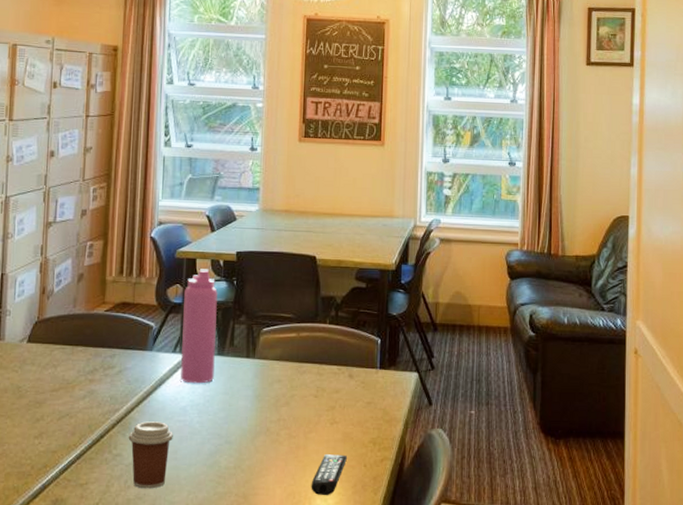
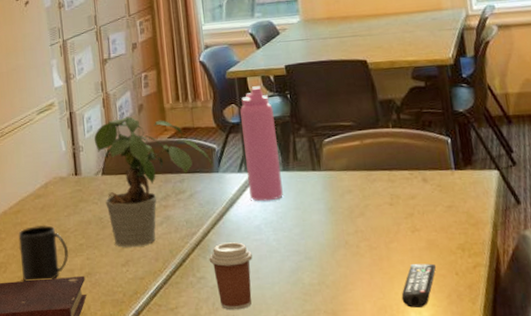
potted plant: none [24,285,149,419] -> present [94,116,214,247]

